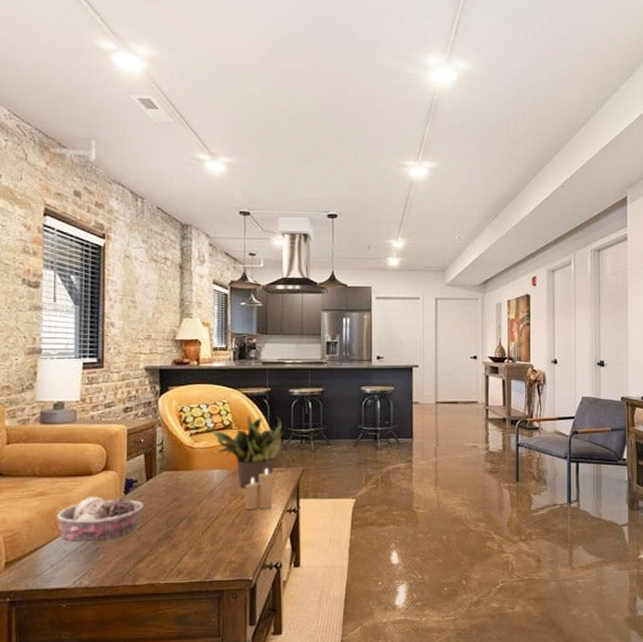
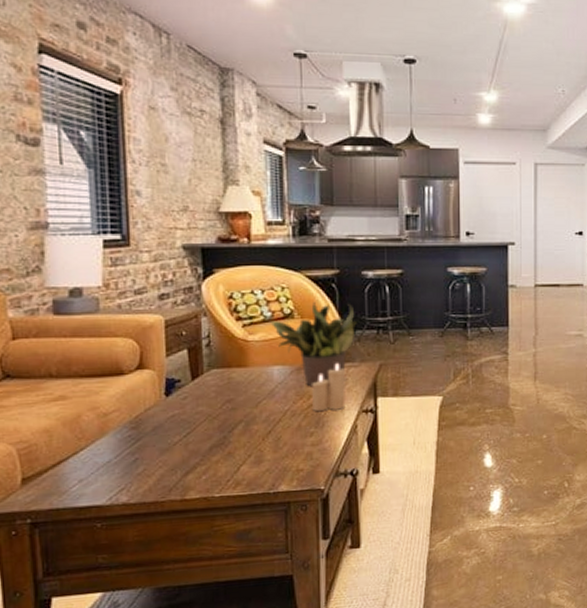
decorative basket: present [57,496,143,542] -> none [82,400,190,453]

